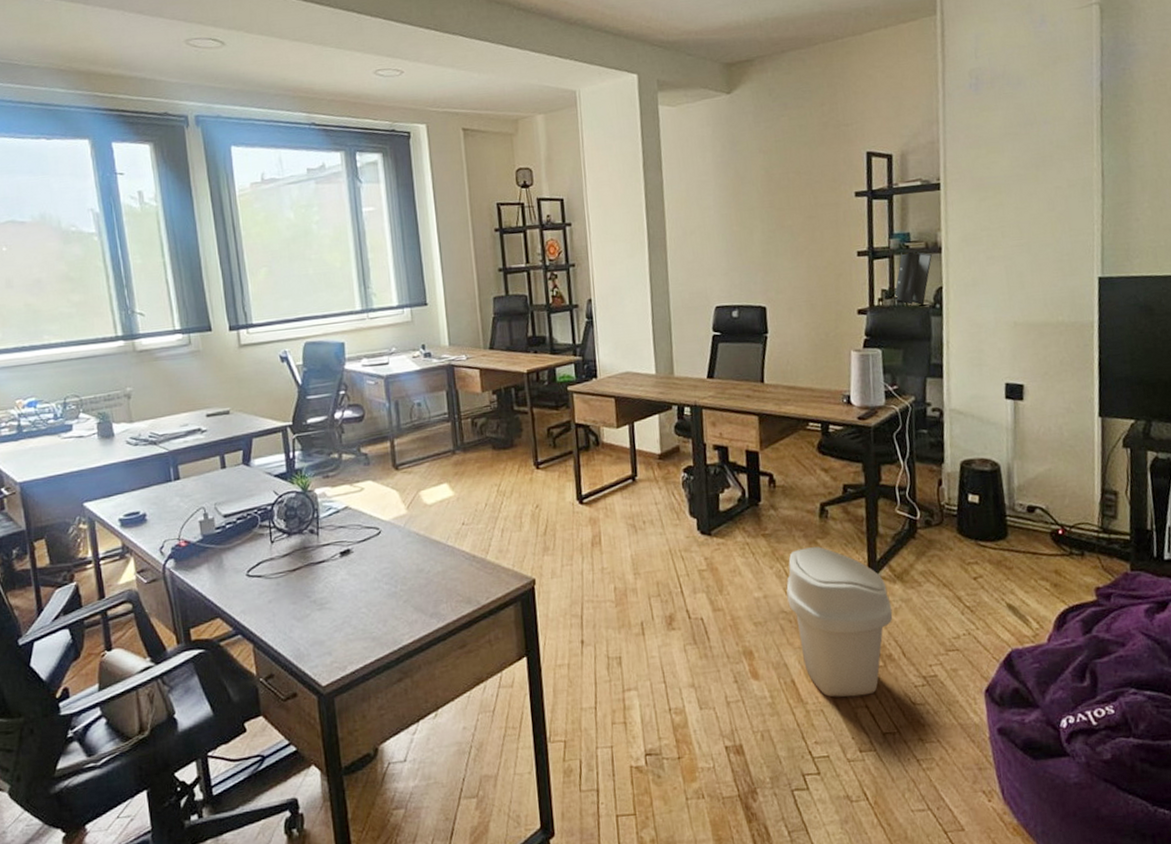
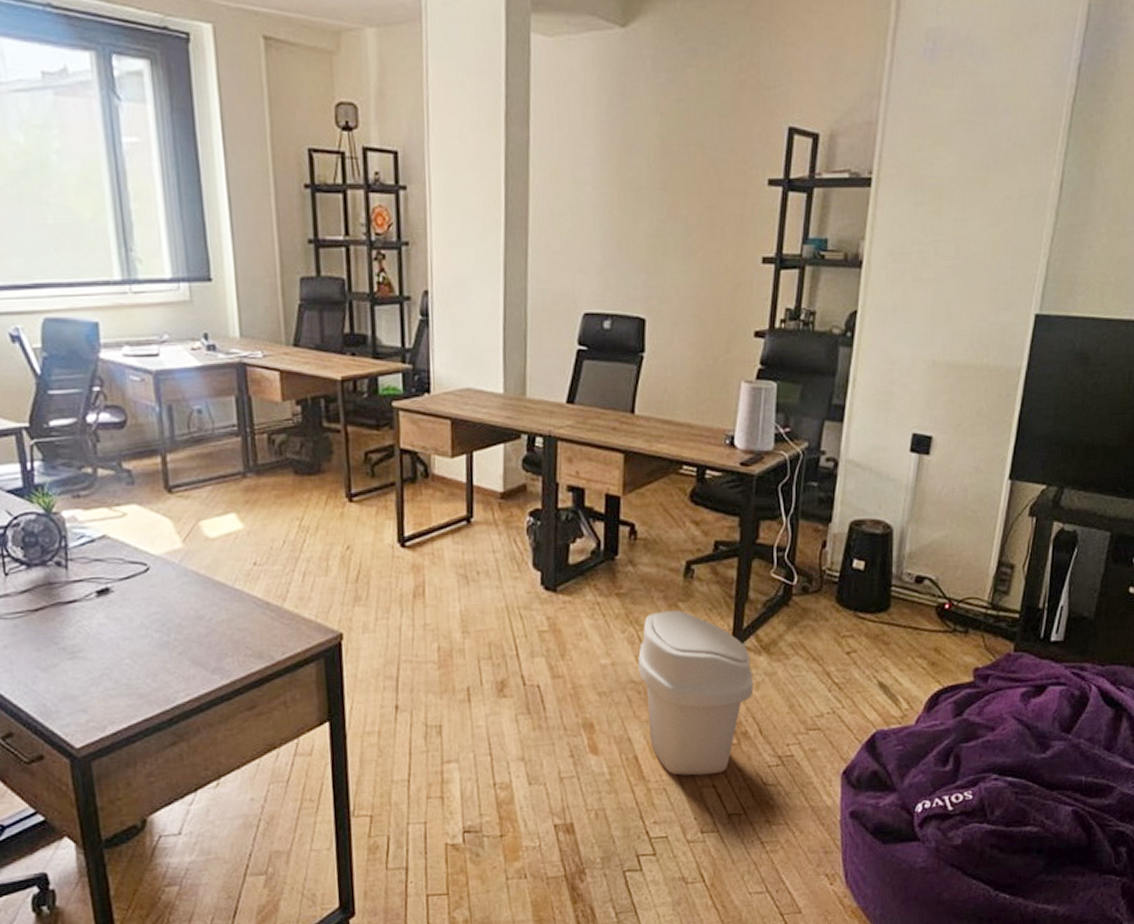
binder: present [894,250,932,305] -> none [799,261,850,331]

